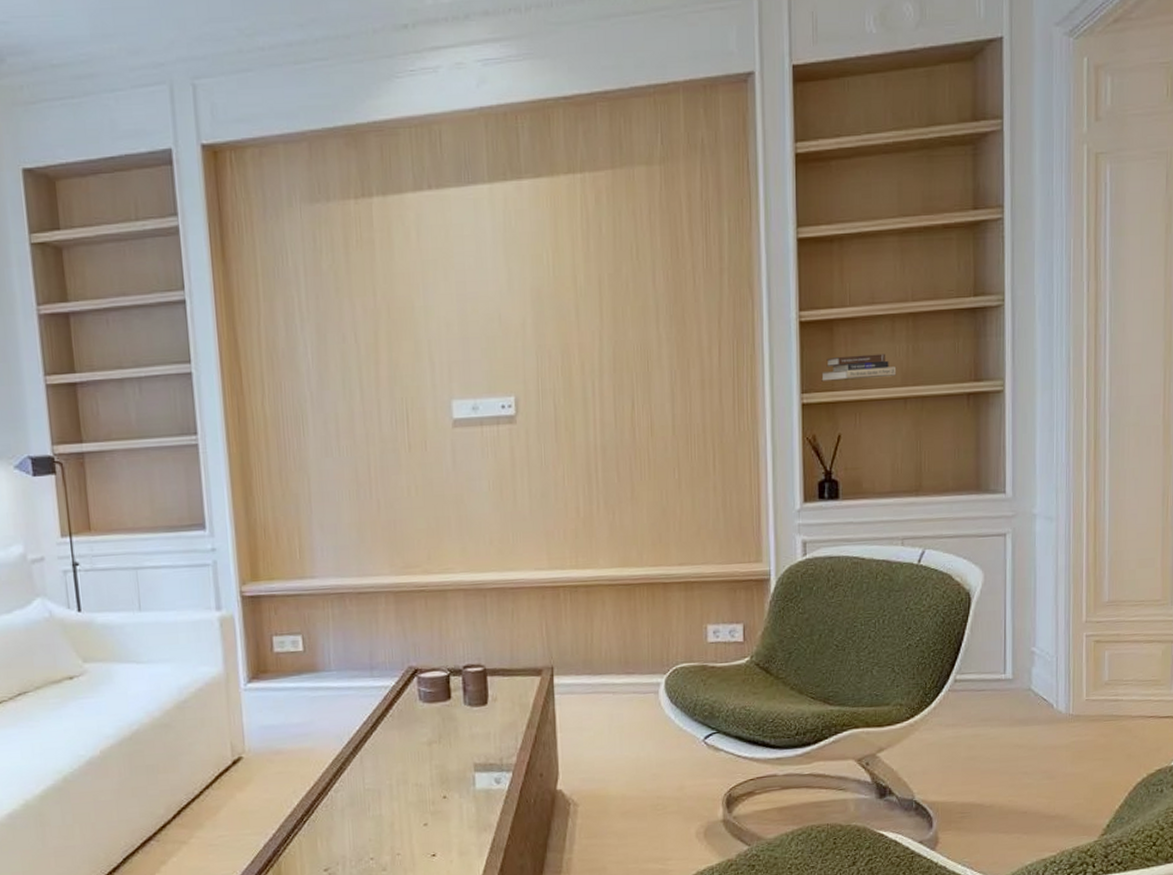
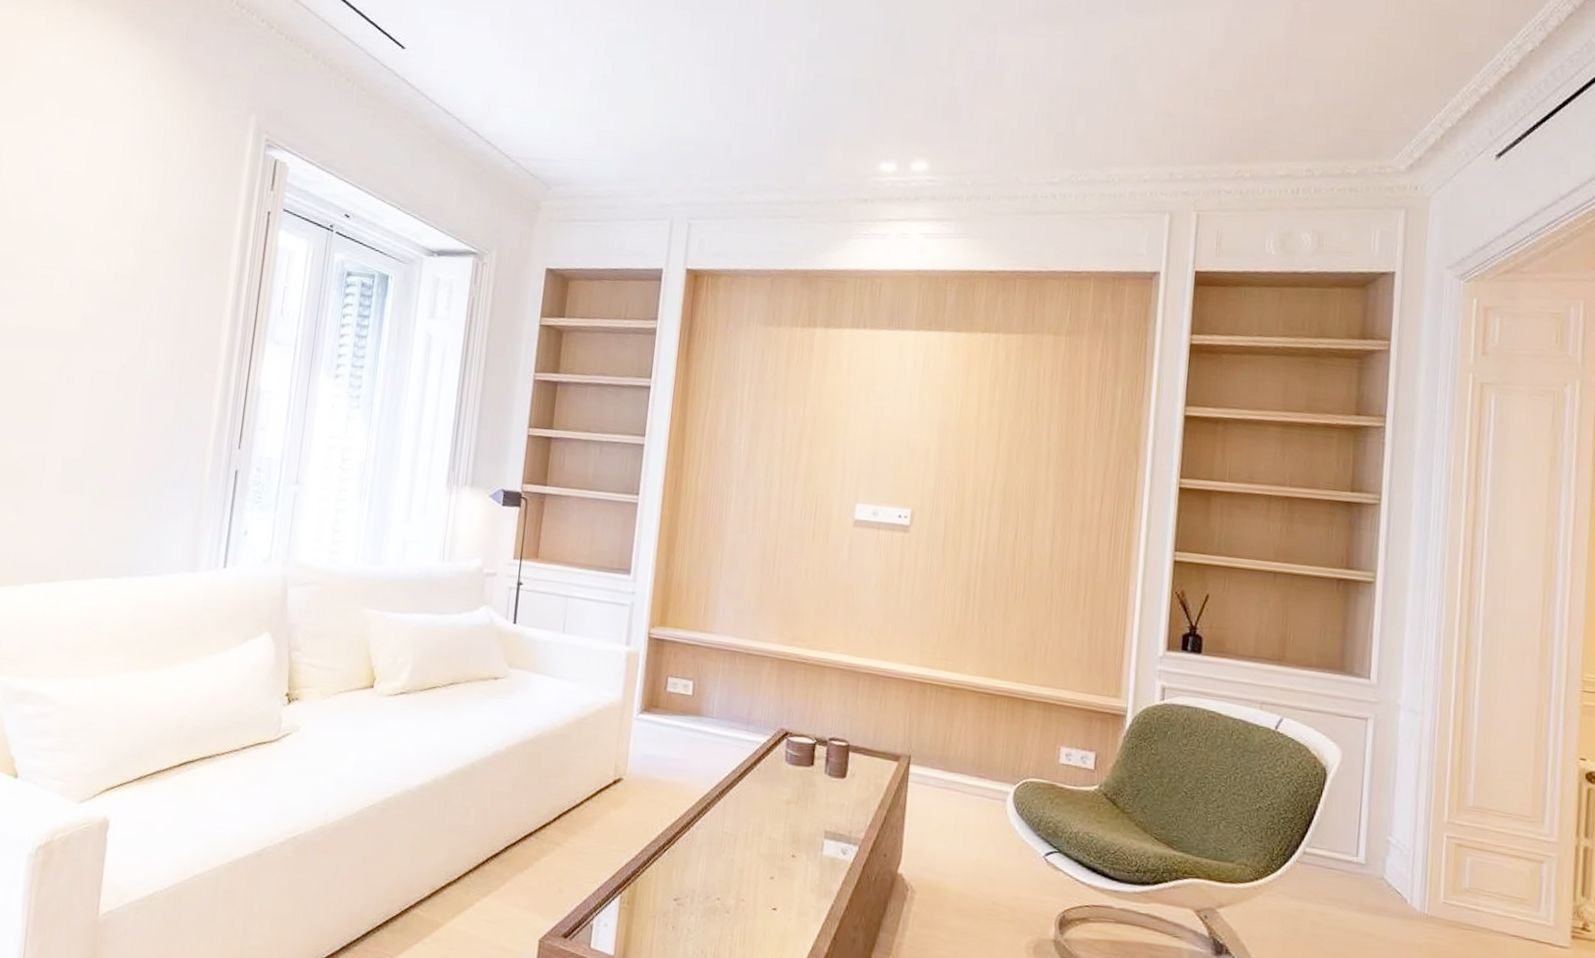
books: present [821,353,897,382] -> none [1195,524,1269,551]

